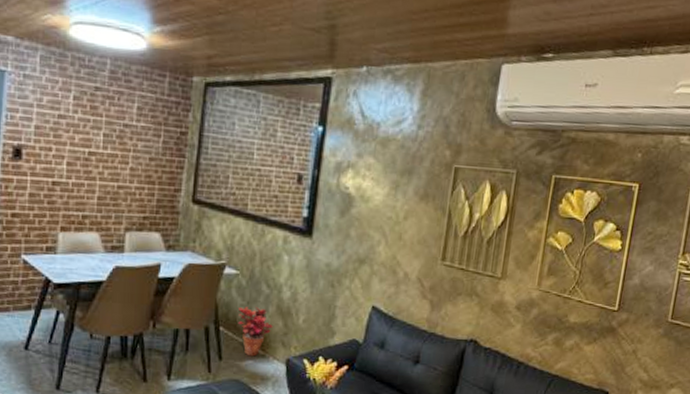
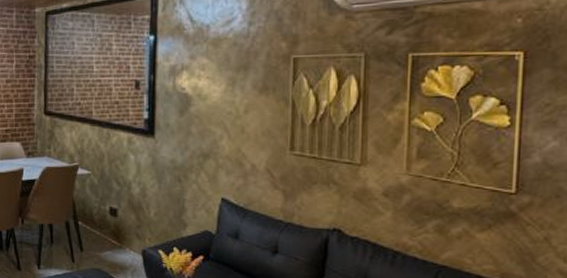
potted plant: present [238,307,274,357] -> none [94,203,128,248]

